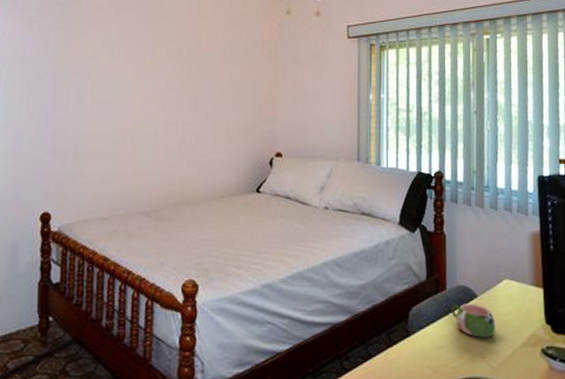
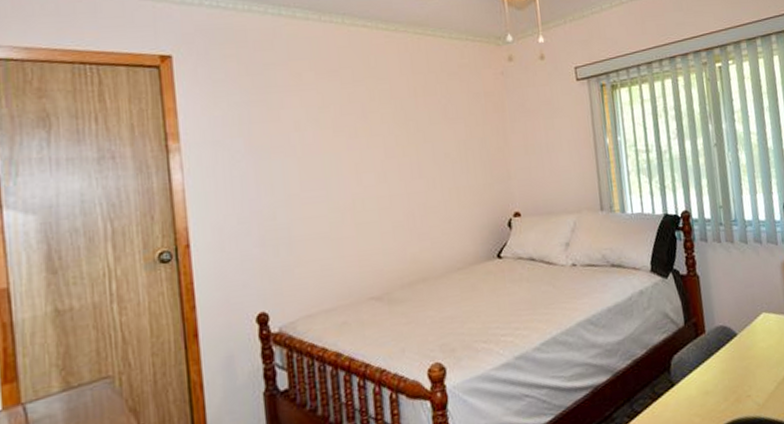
mug: present [451,303,496,338] -> none [712,342,759,377]

